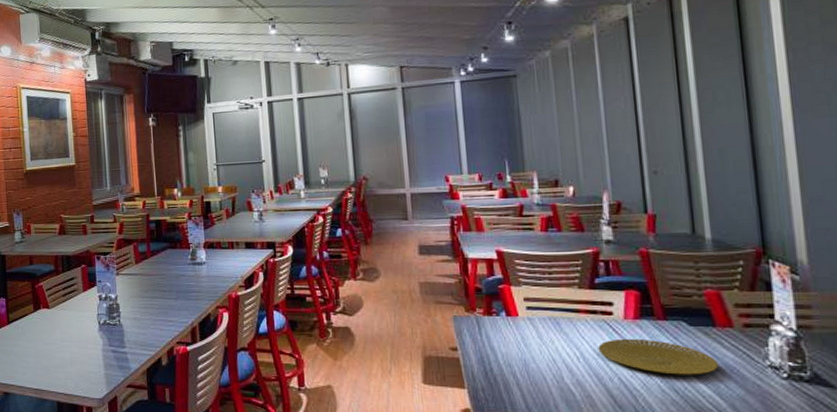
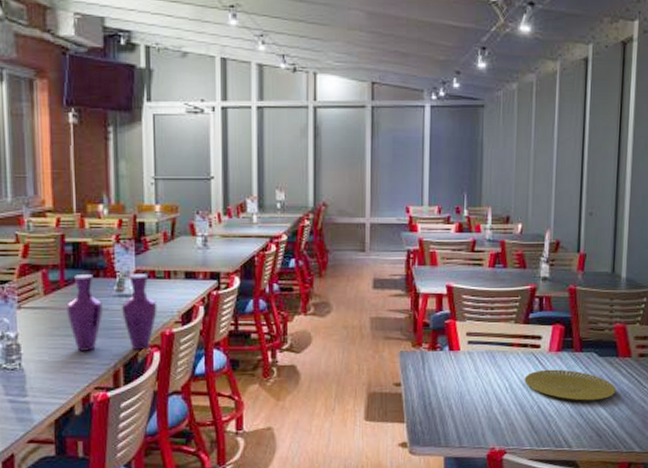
vase: none [152,245,224,311] -> present [66,274,157,351]

